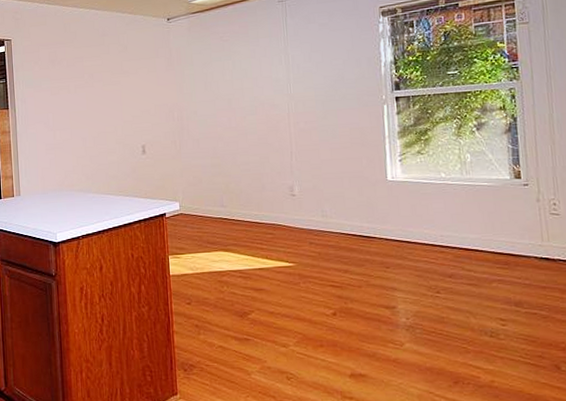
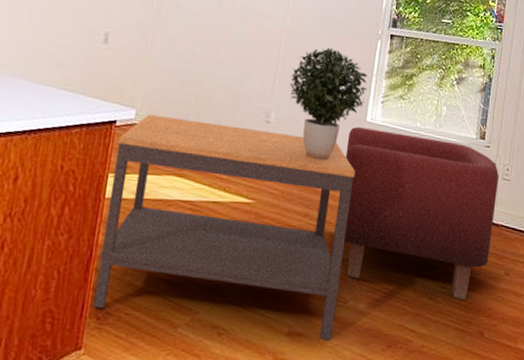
side table: none [170,202,395,380] -> present [93,114,356,341]
potted plant: none [306,121,383,222] -> present [290,48,367,161]
armchair: none [372,186,551,336] -> present [344,126,500,301]

